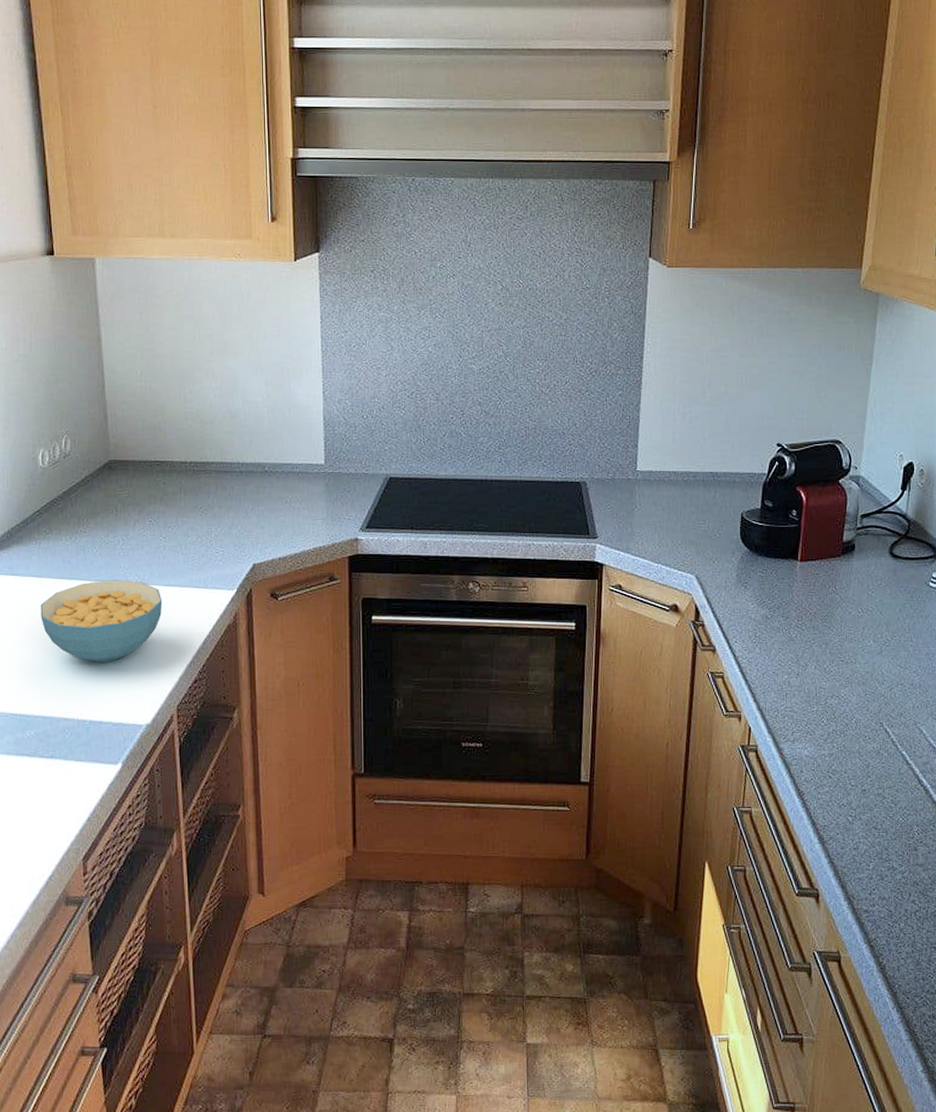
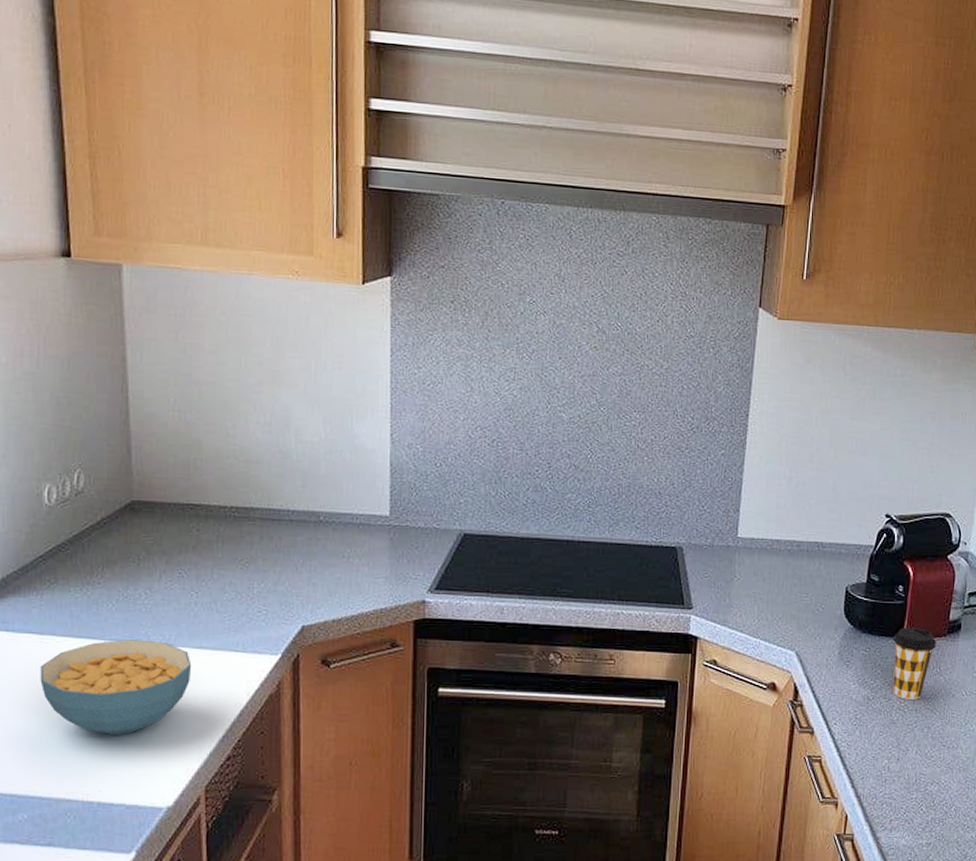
coffee cup: none [789,548,831,617] -> present [893,627,936,699]

